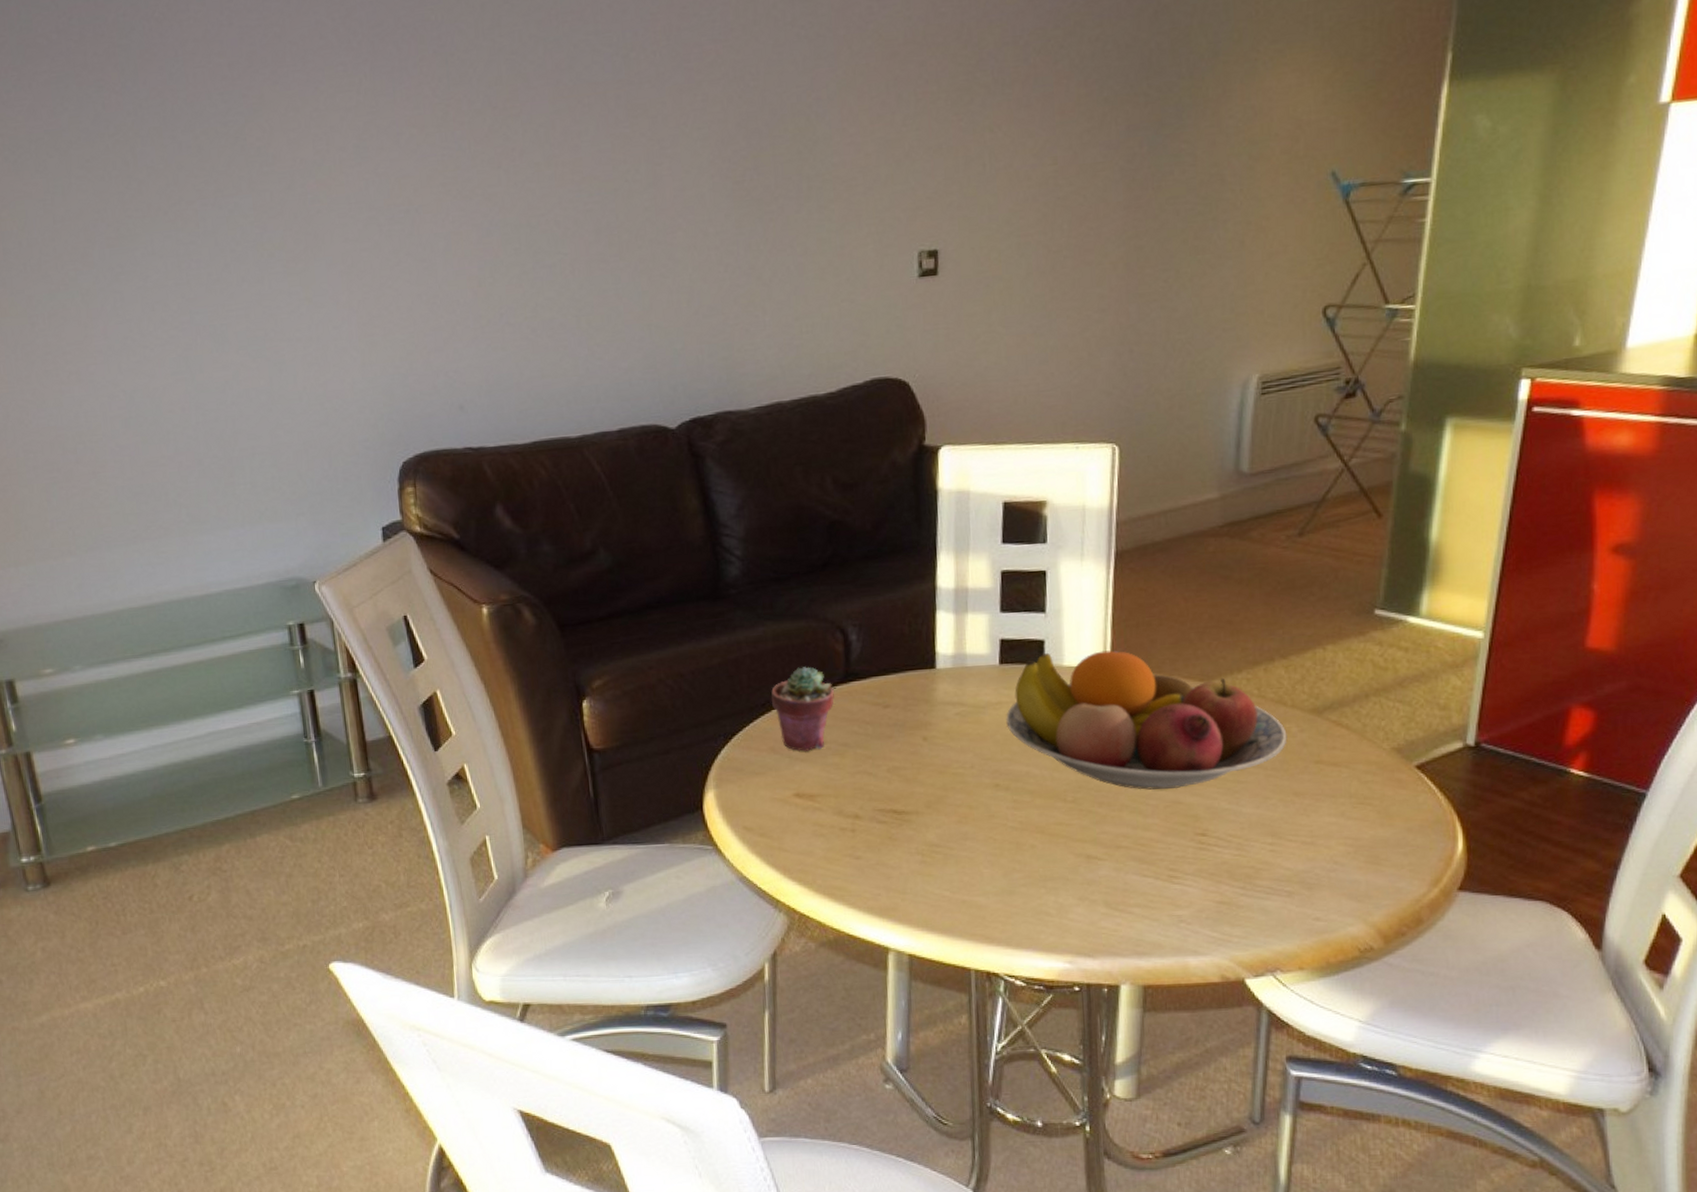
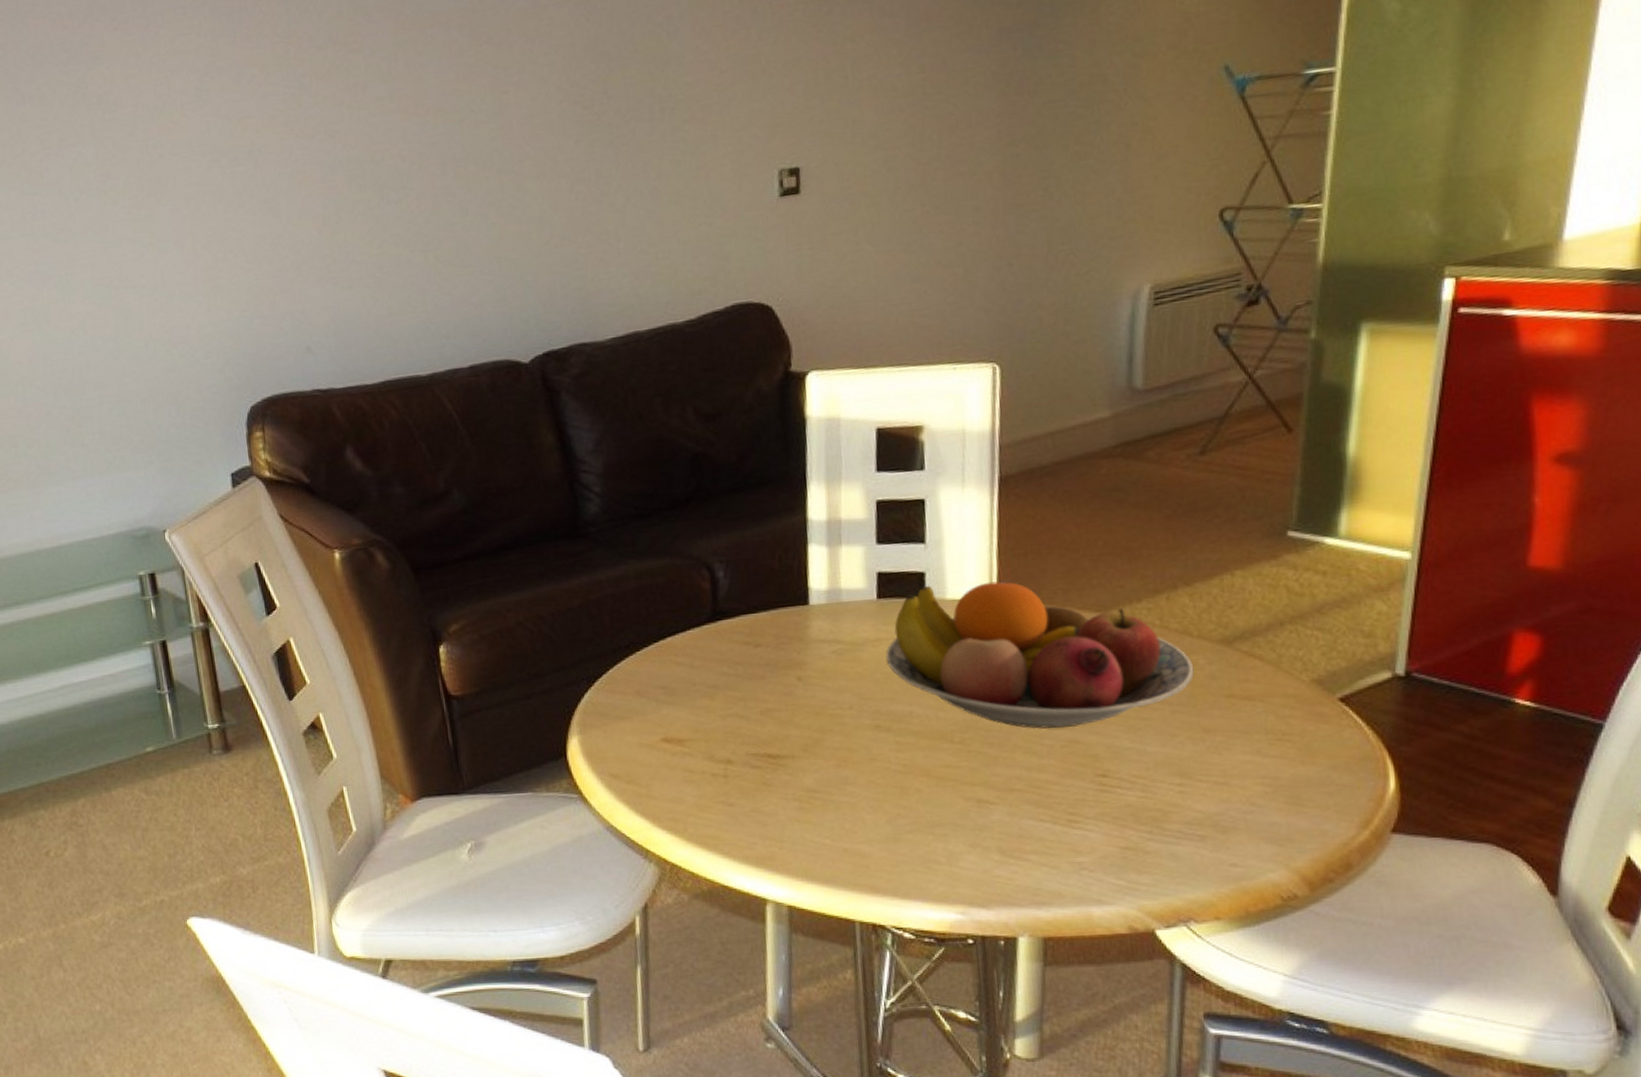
potted succulent: present [771,666,834,751] -> none [635,606,702,694]

